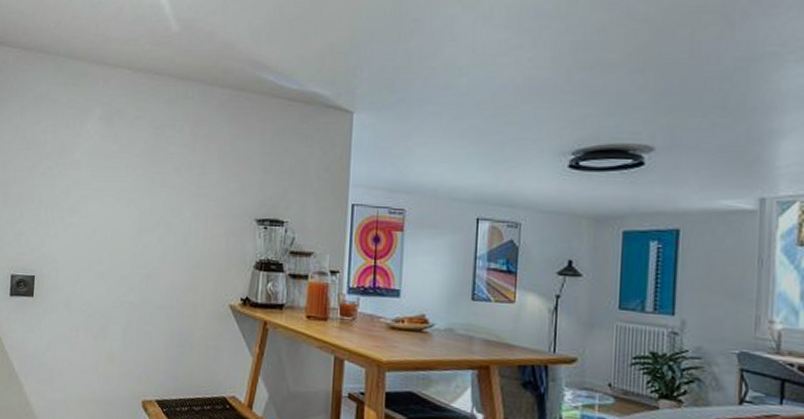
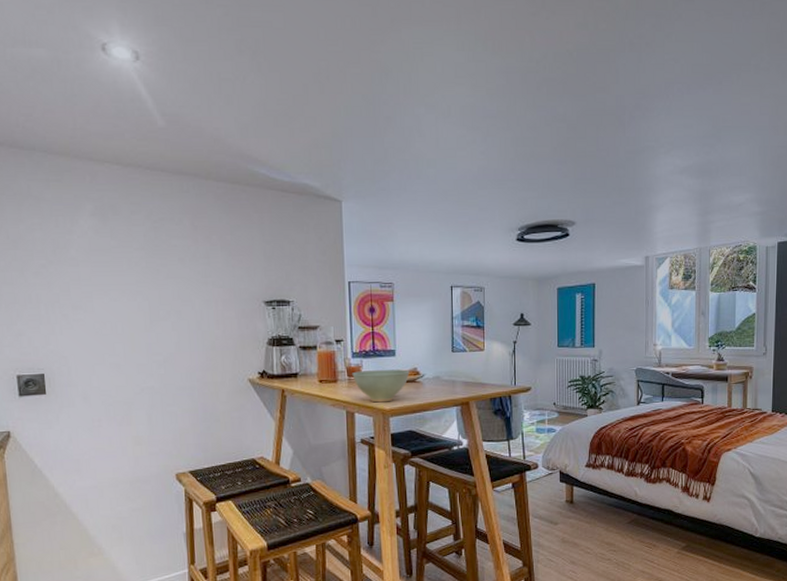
bowl: none [345,310,416,353] -> present [352,369,410,403]

